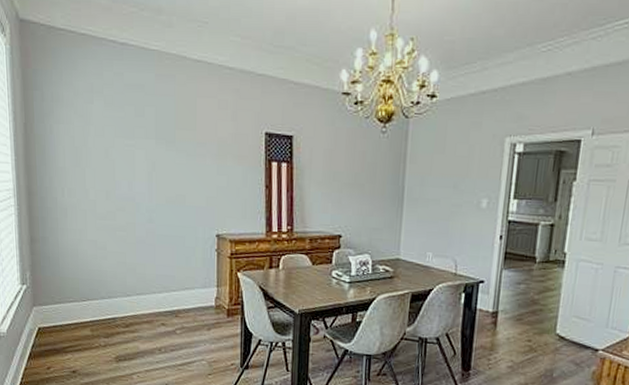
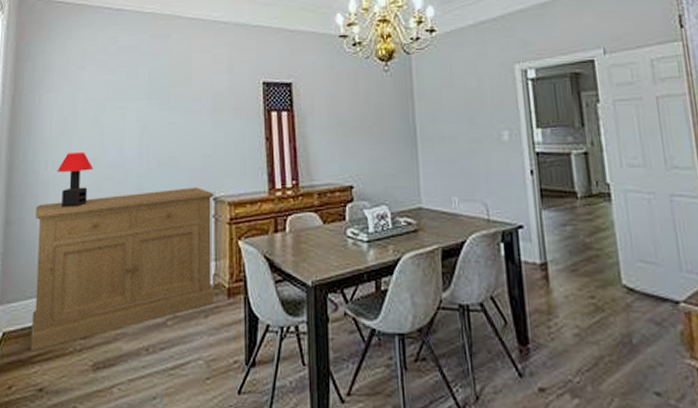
sideboard: none [56,224,218,344] -> present [30,187,215,352]
table lamp: none [73,183,107,233] -> present [57,151,94,208]

